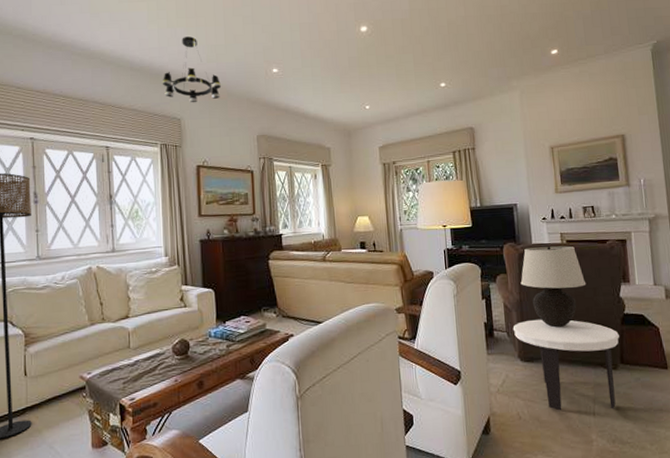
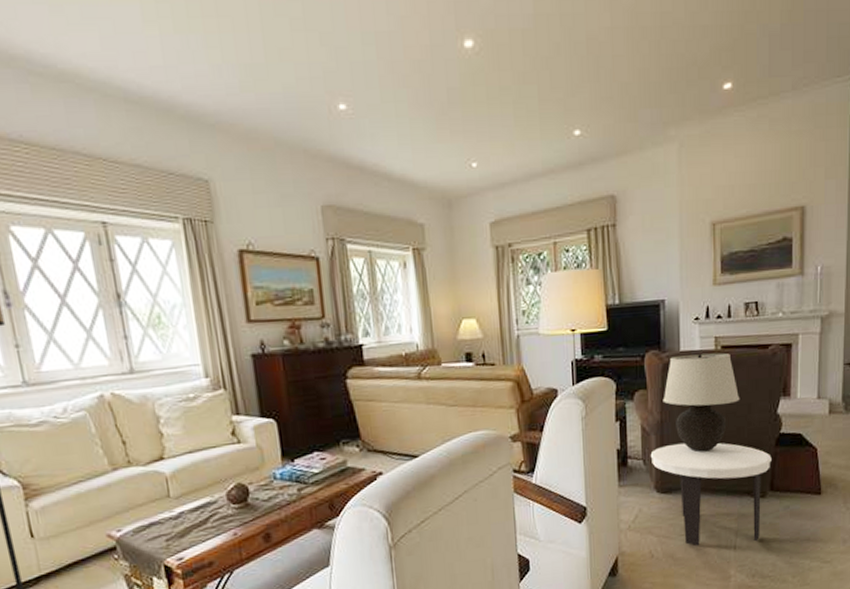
chandelier: present [162,36,222,103] -> none [175,49,266,156]

